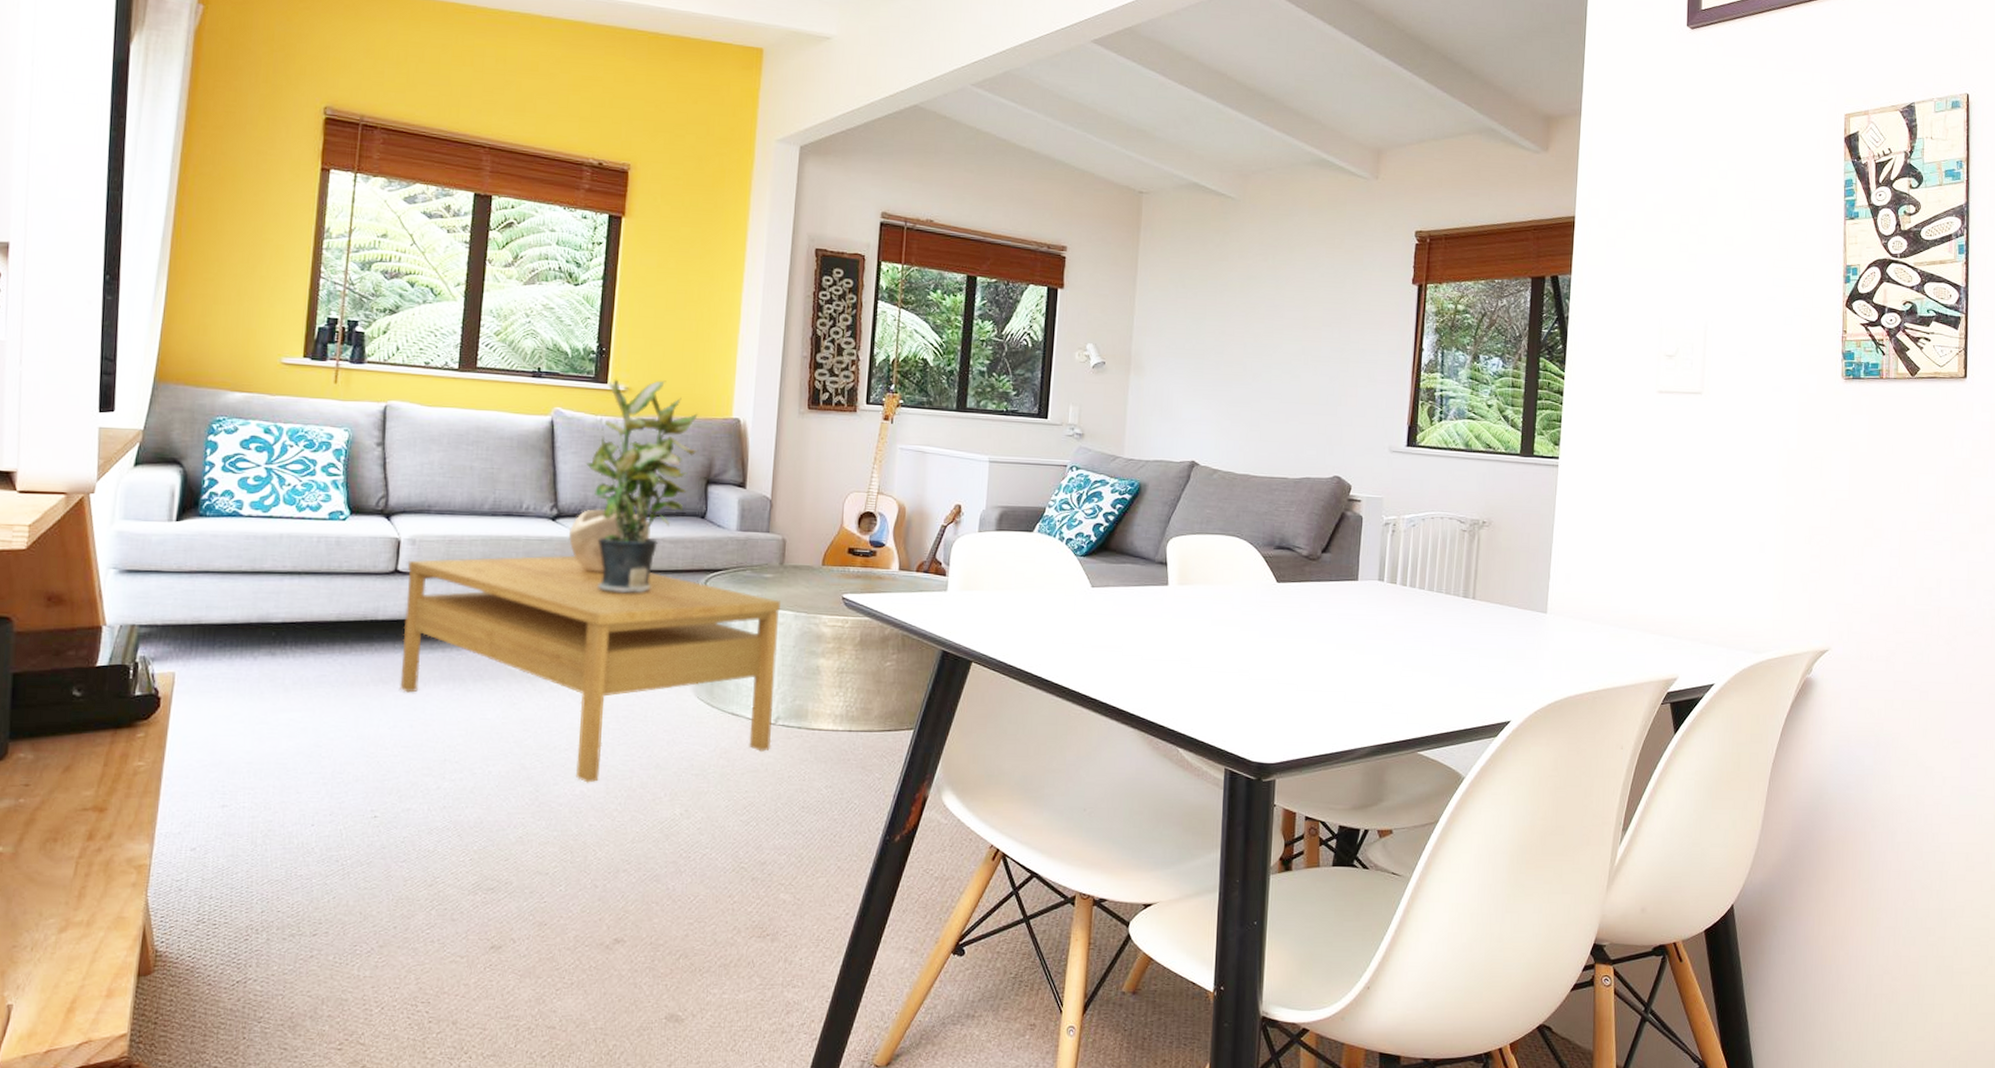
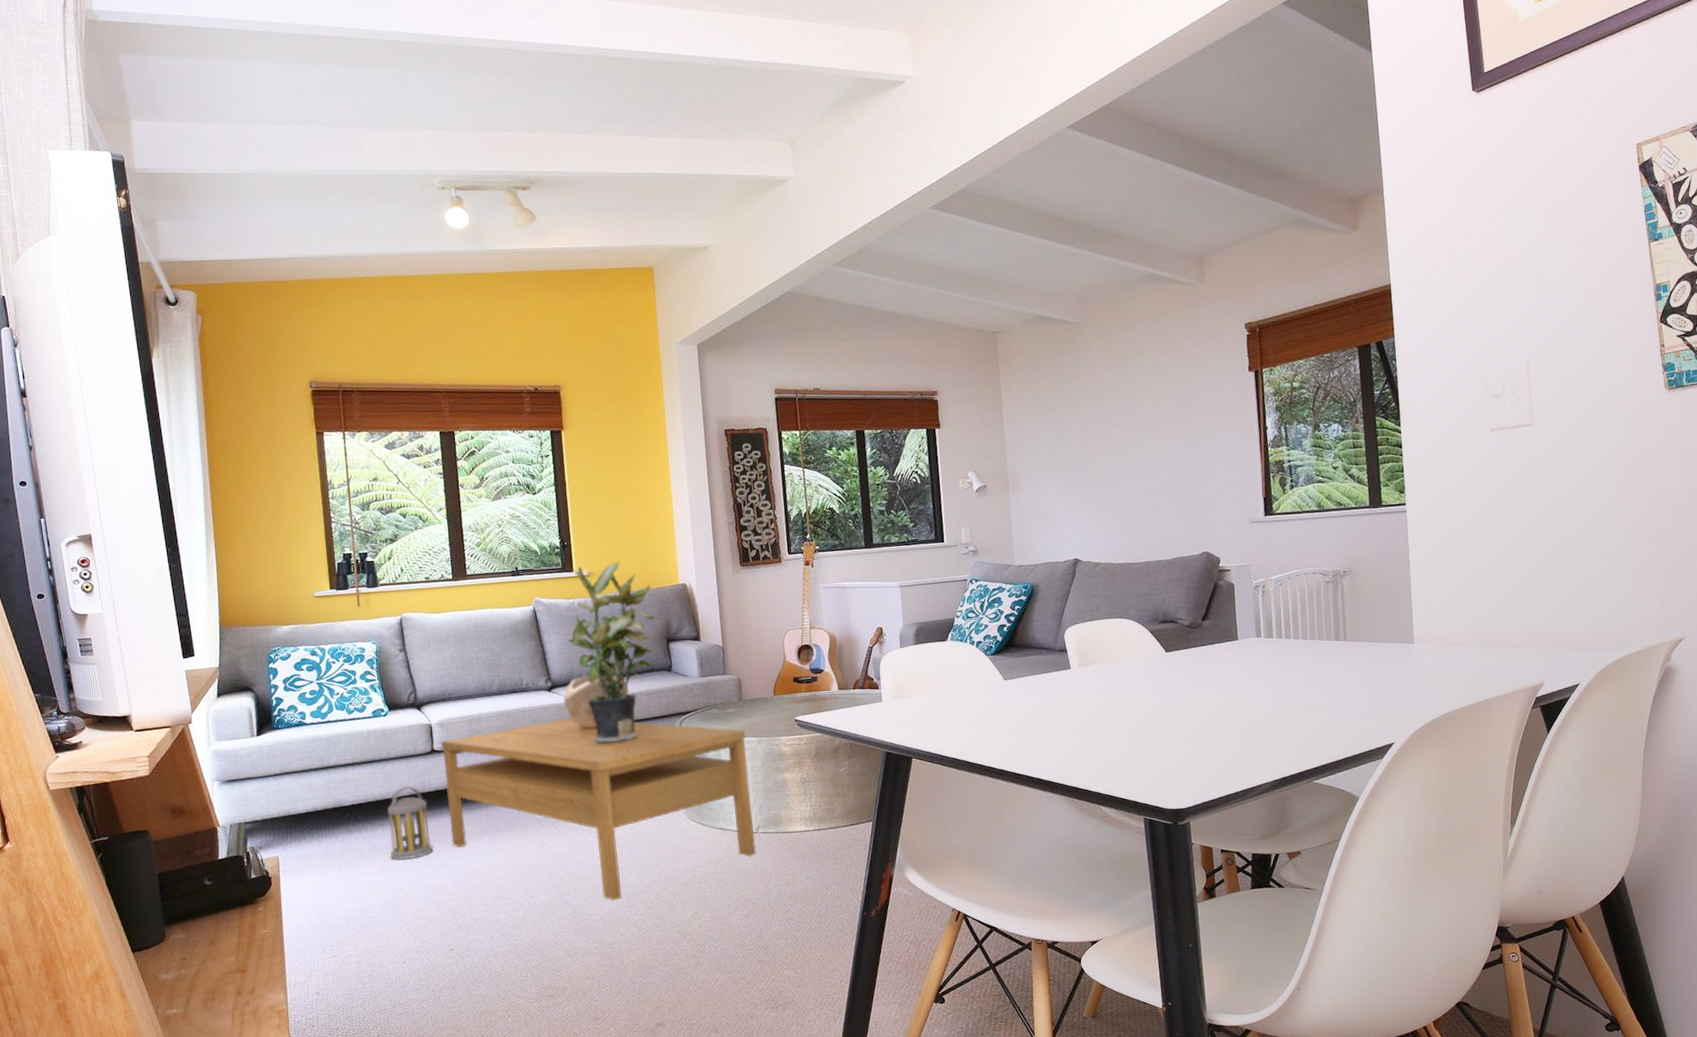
lantern: none [320,608,377,699] -> present [387,785,433,860]

